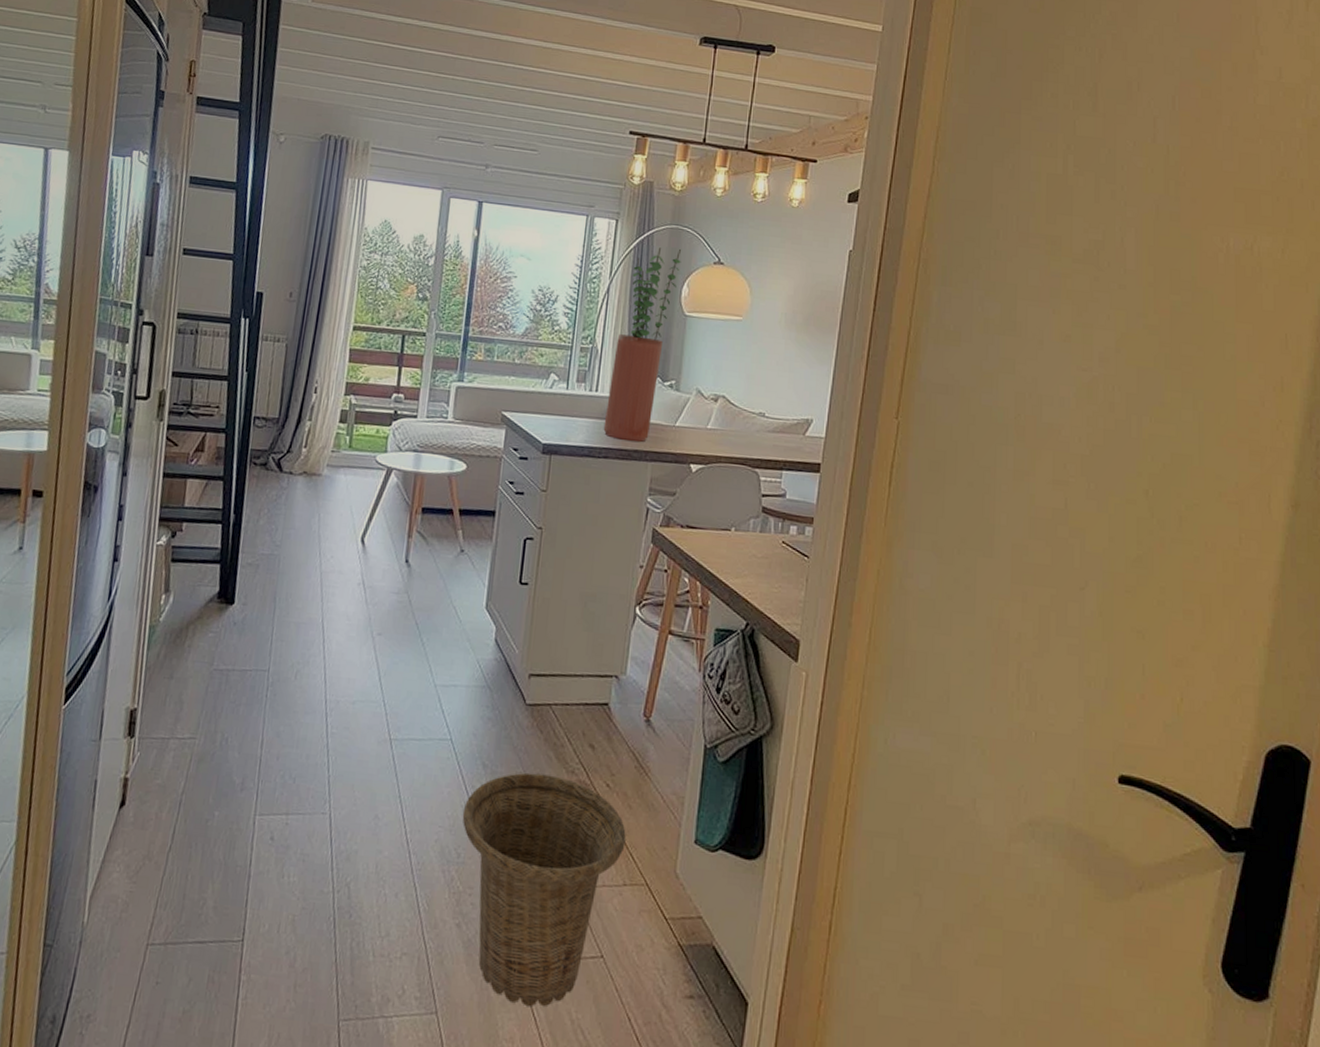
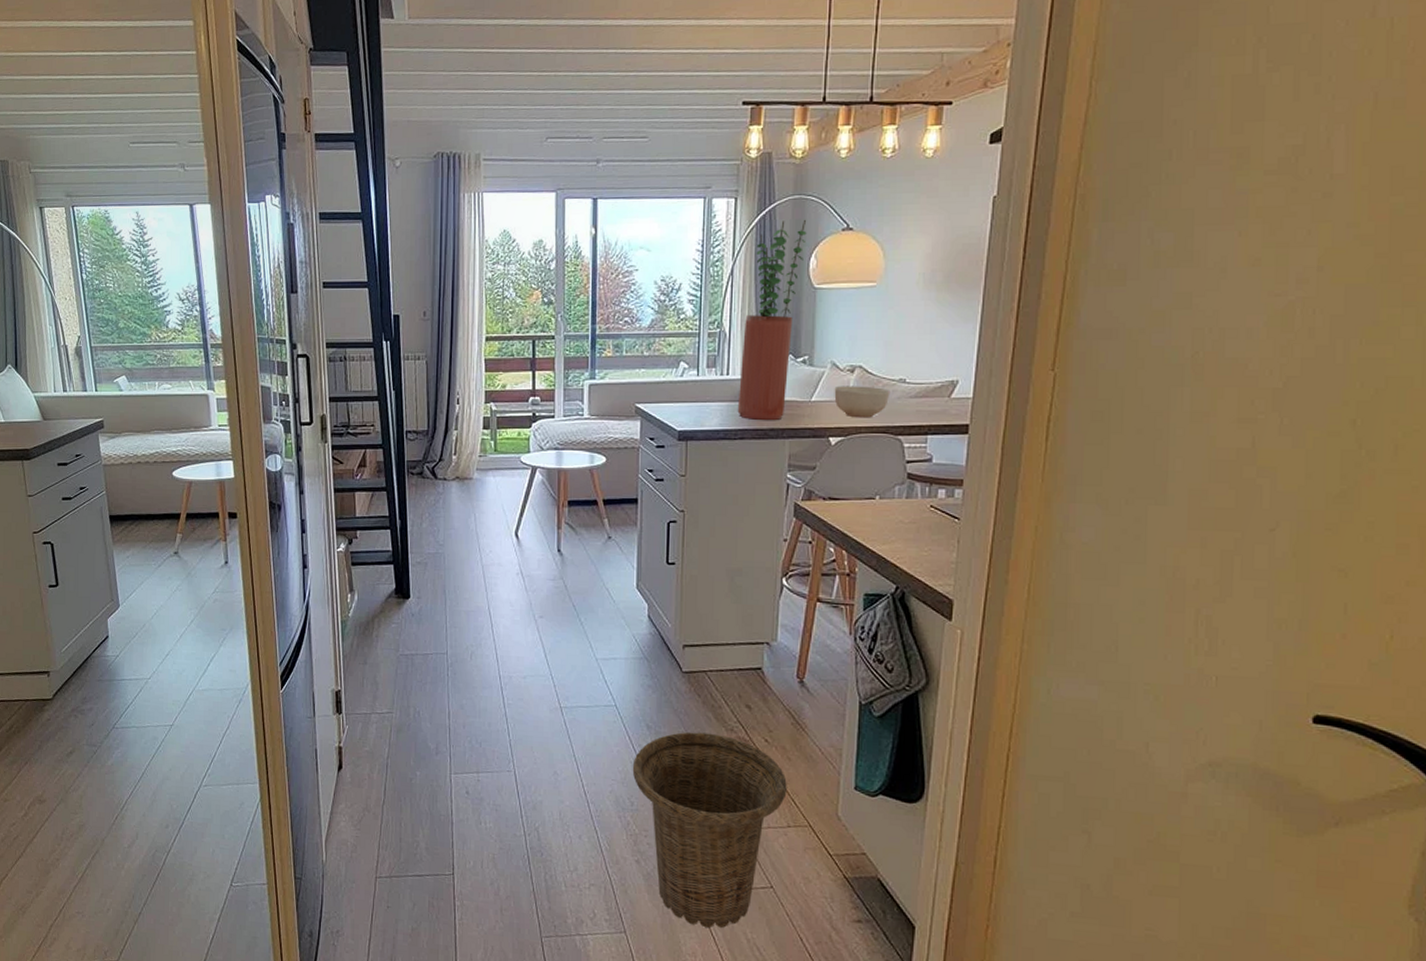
bowl: none [697,413,750,449] -> present [834,386,891,418]

